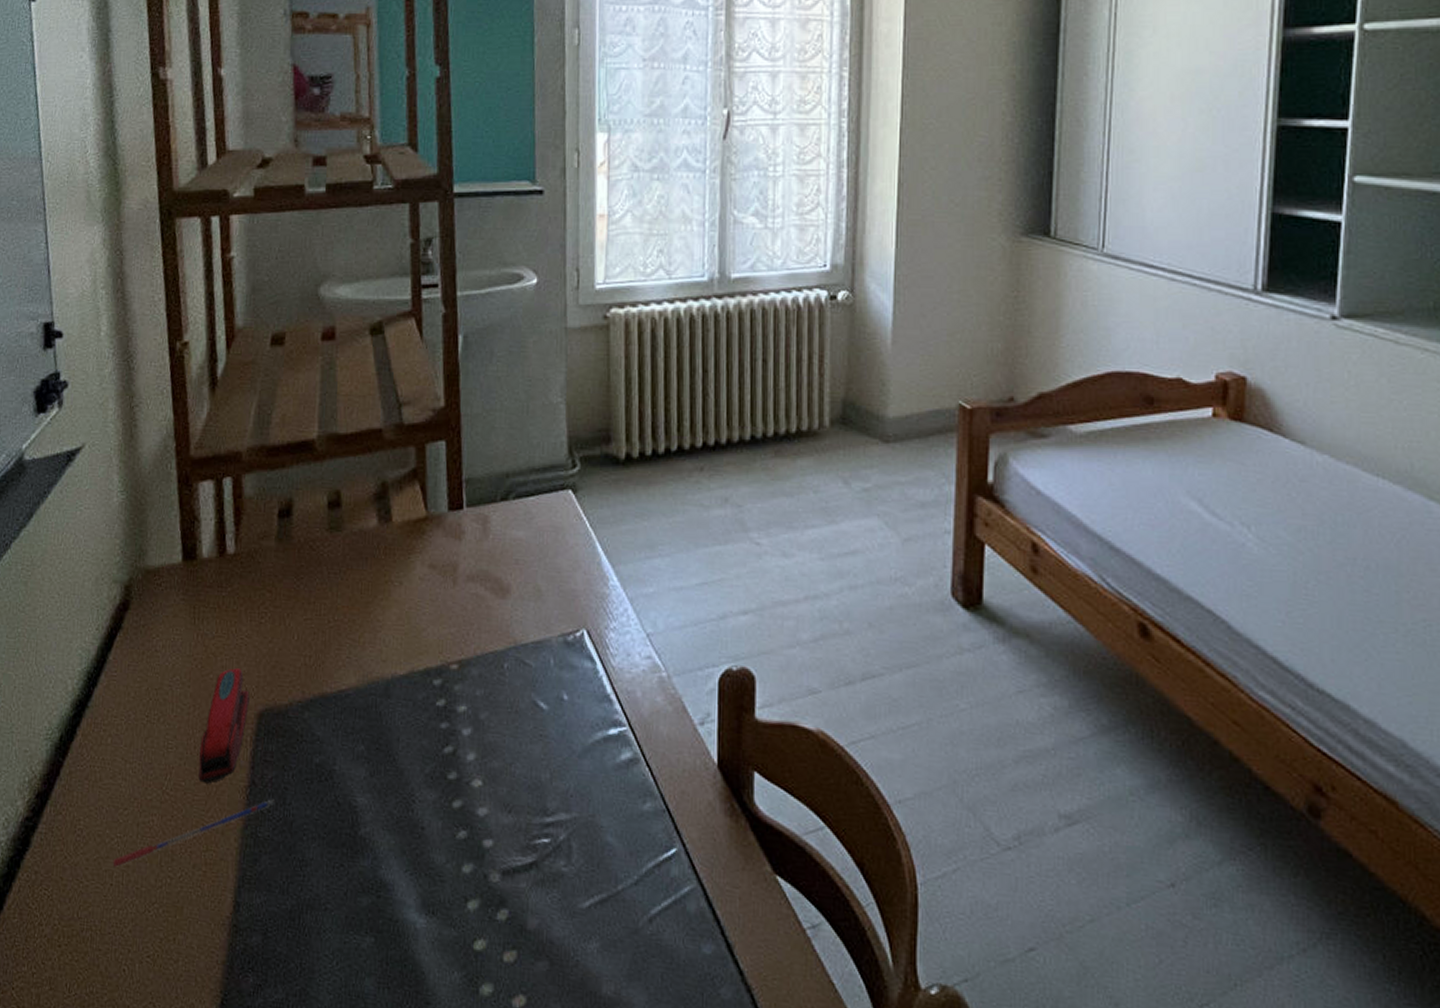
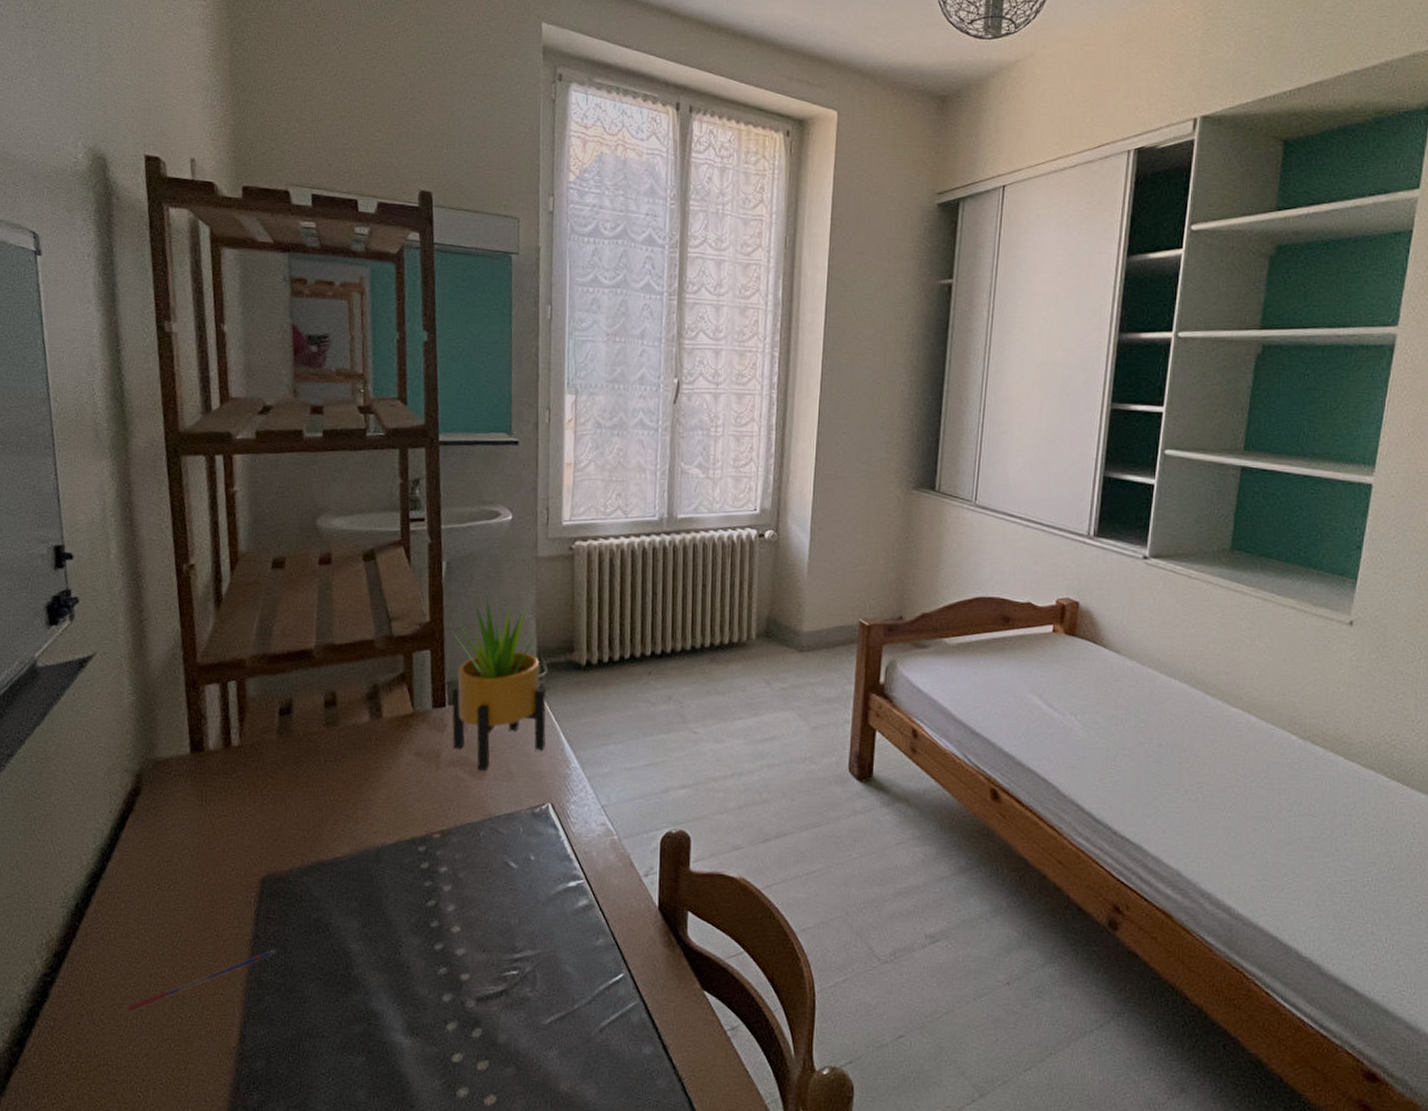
stapler: present [198,668,250,784] -> none [206,842,253,939]
potted plant: none [469,374,580,588] -> present [451,595,547,771]

